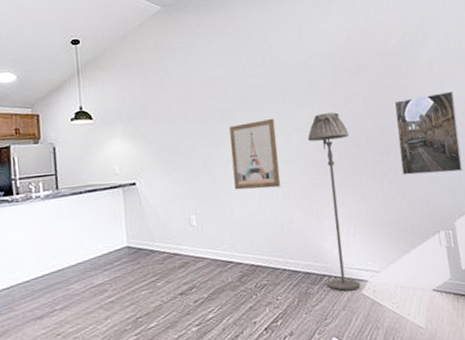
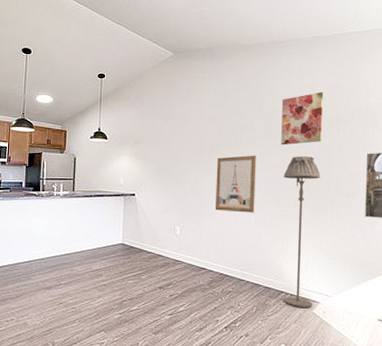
wall art: none [294,36,345,104] -> present [280,91,323,146]

